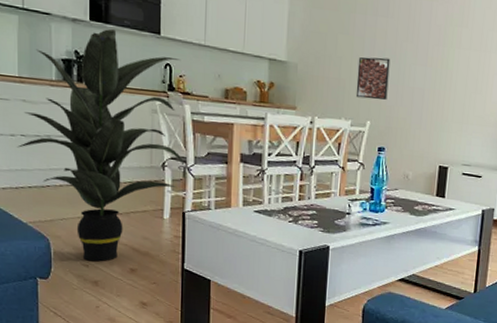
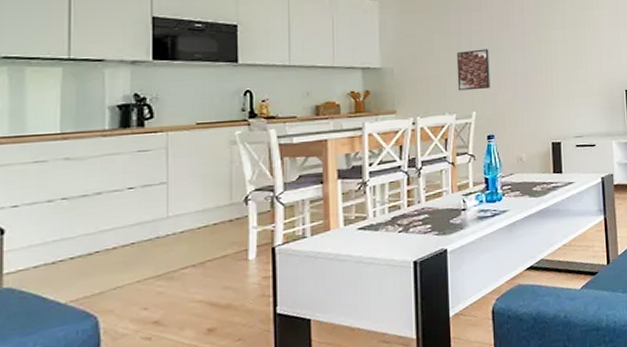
indoor plant: present [18,29,185,262] -> none [57,65,273,333]

